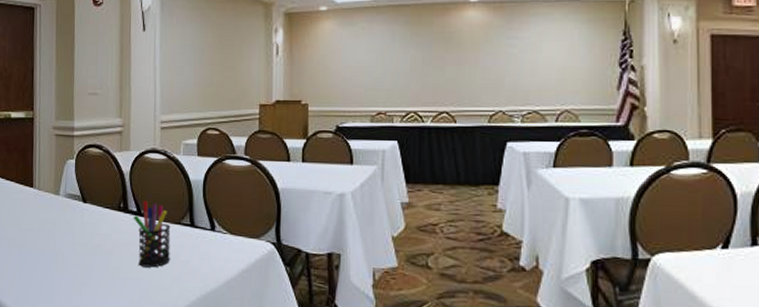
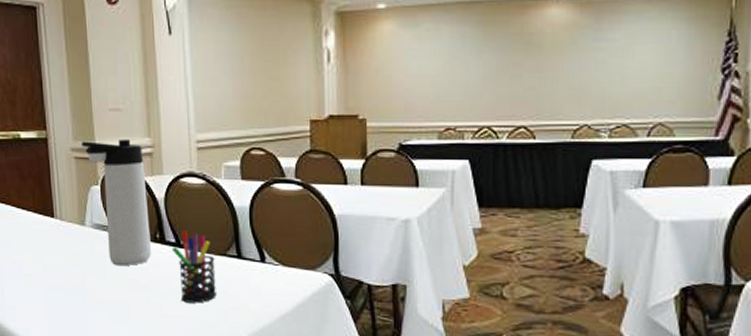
thermos bottle: none [61,119,116,233] -> present [81,138,152,267]

